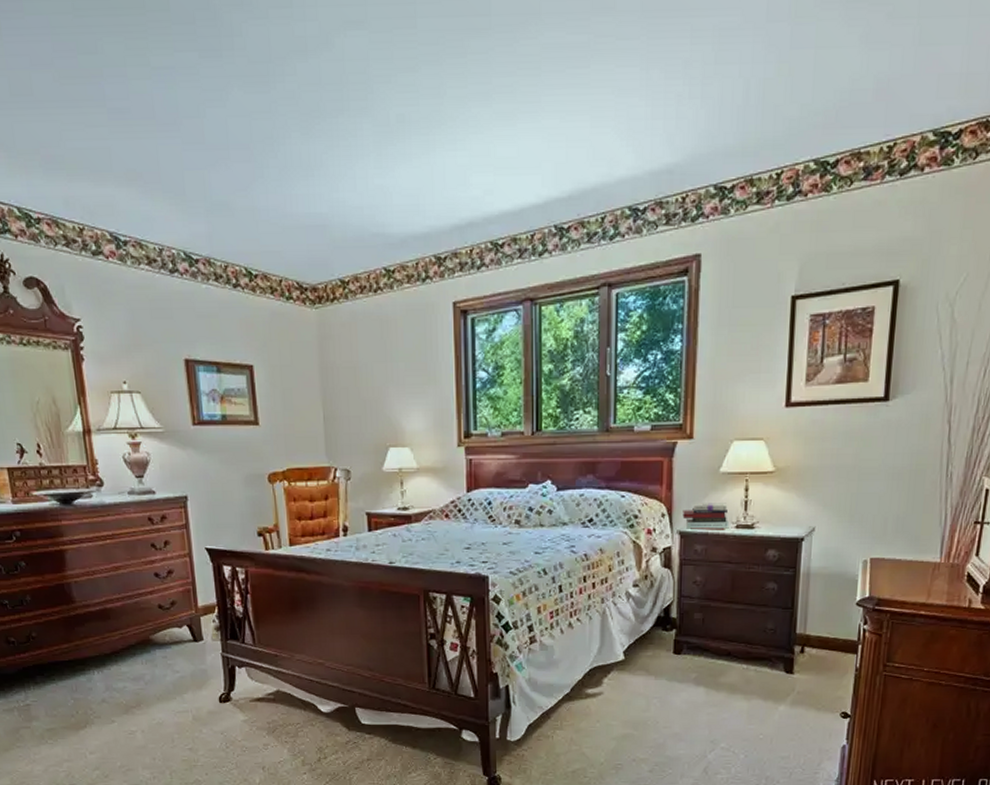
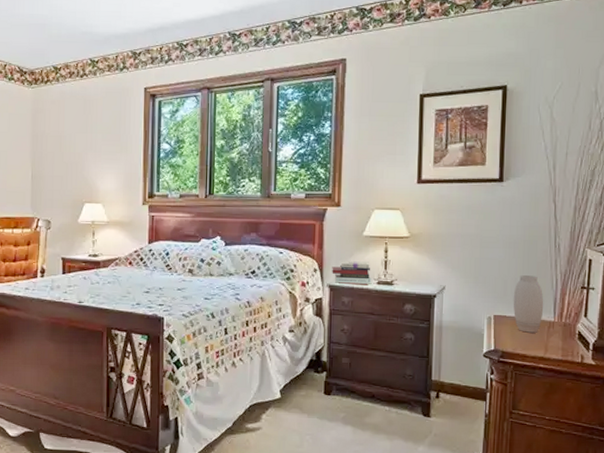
vase: none [893,510,930,576] -> present [513,274,544,333]

